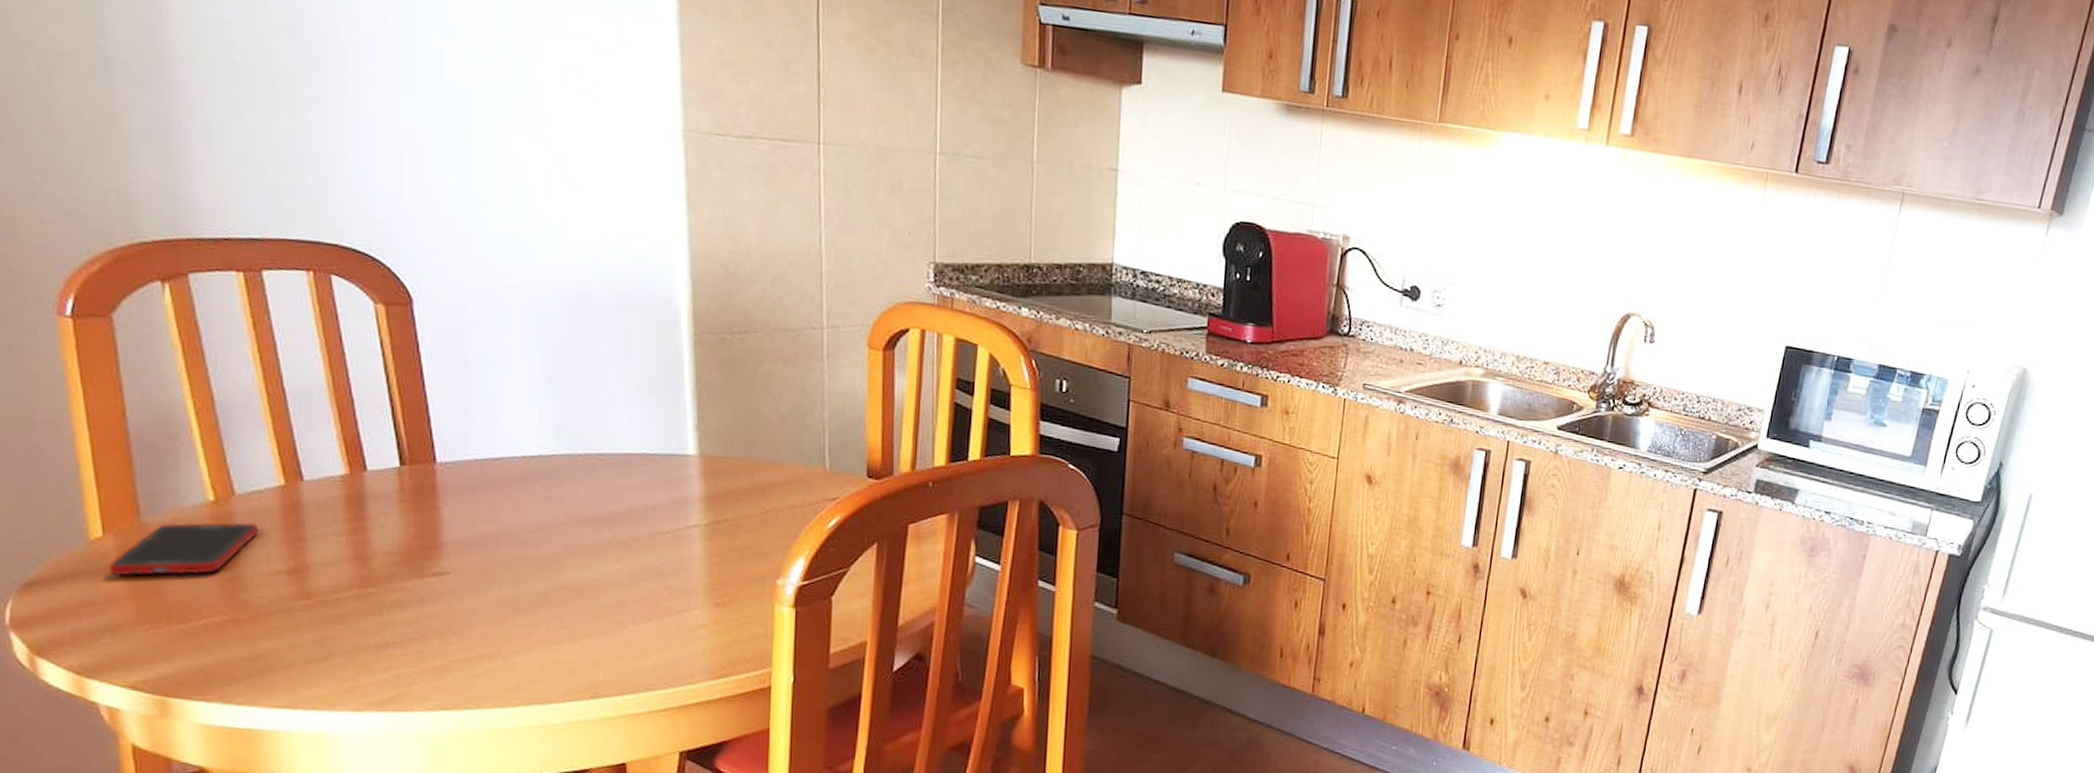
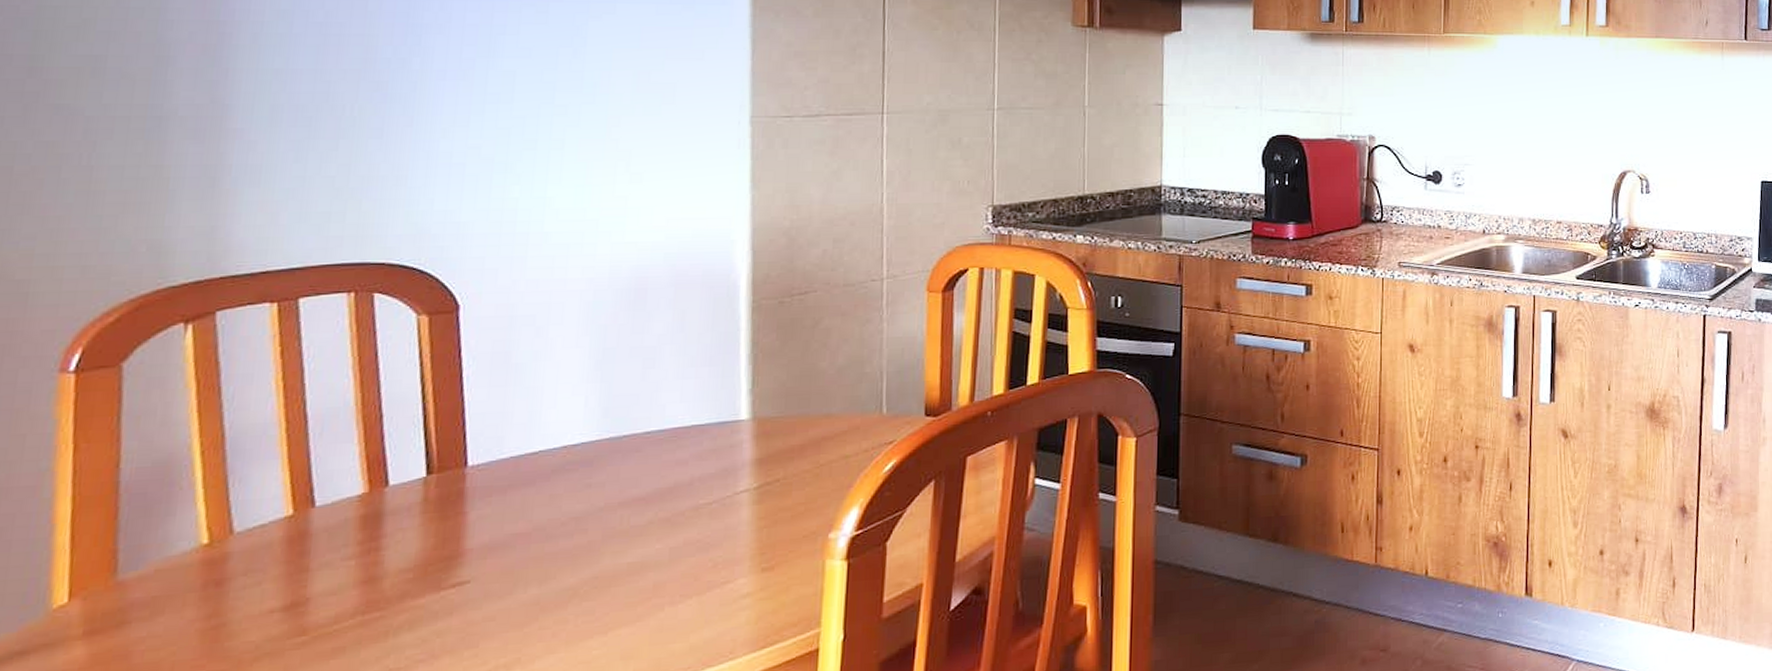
cell phone: present [109,522,259,576] -> none [69,561,256,644]

